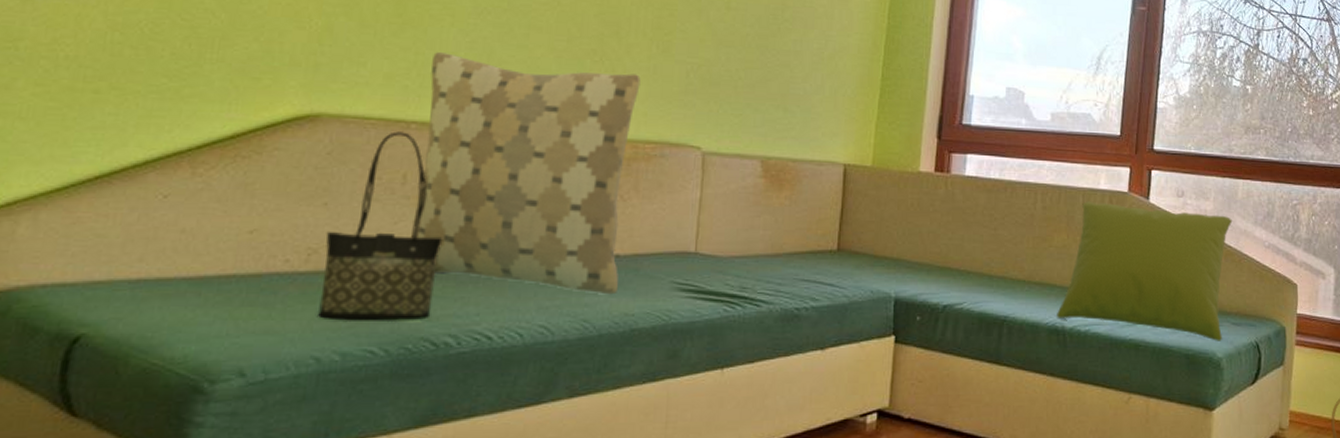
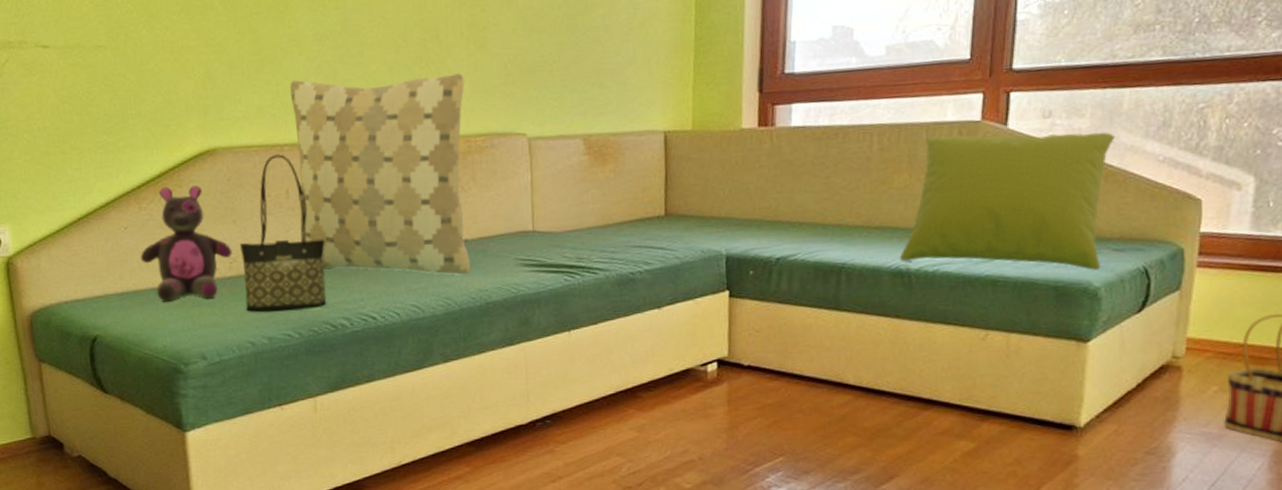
stuffed animal: none [177,151,315,297] -> present [140,185,233,302]

